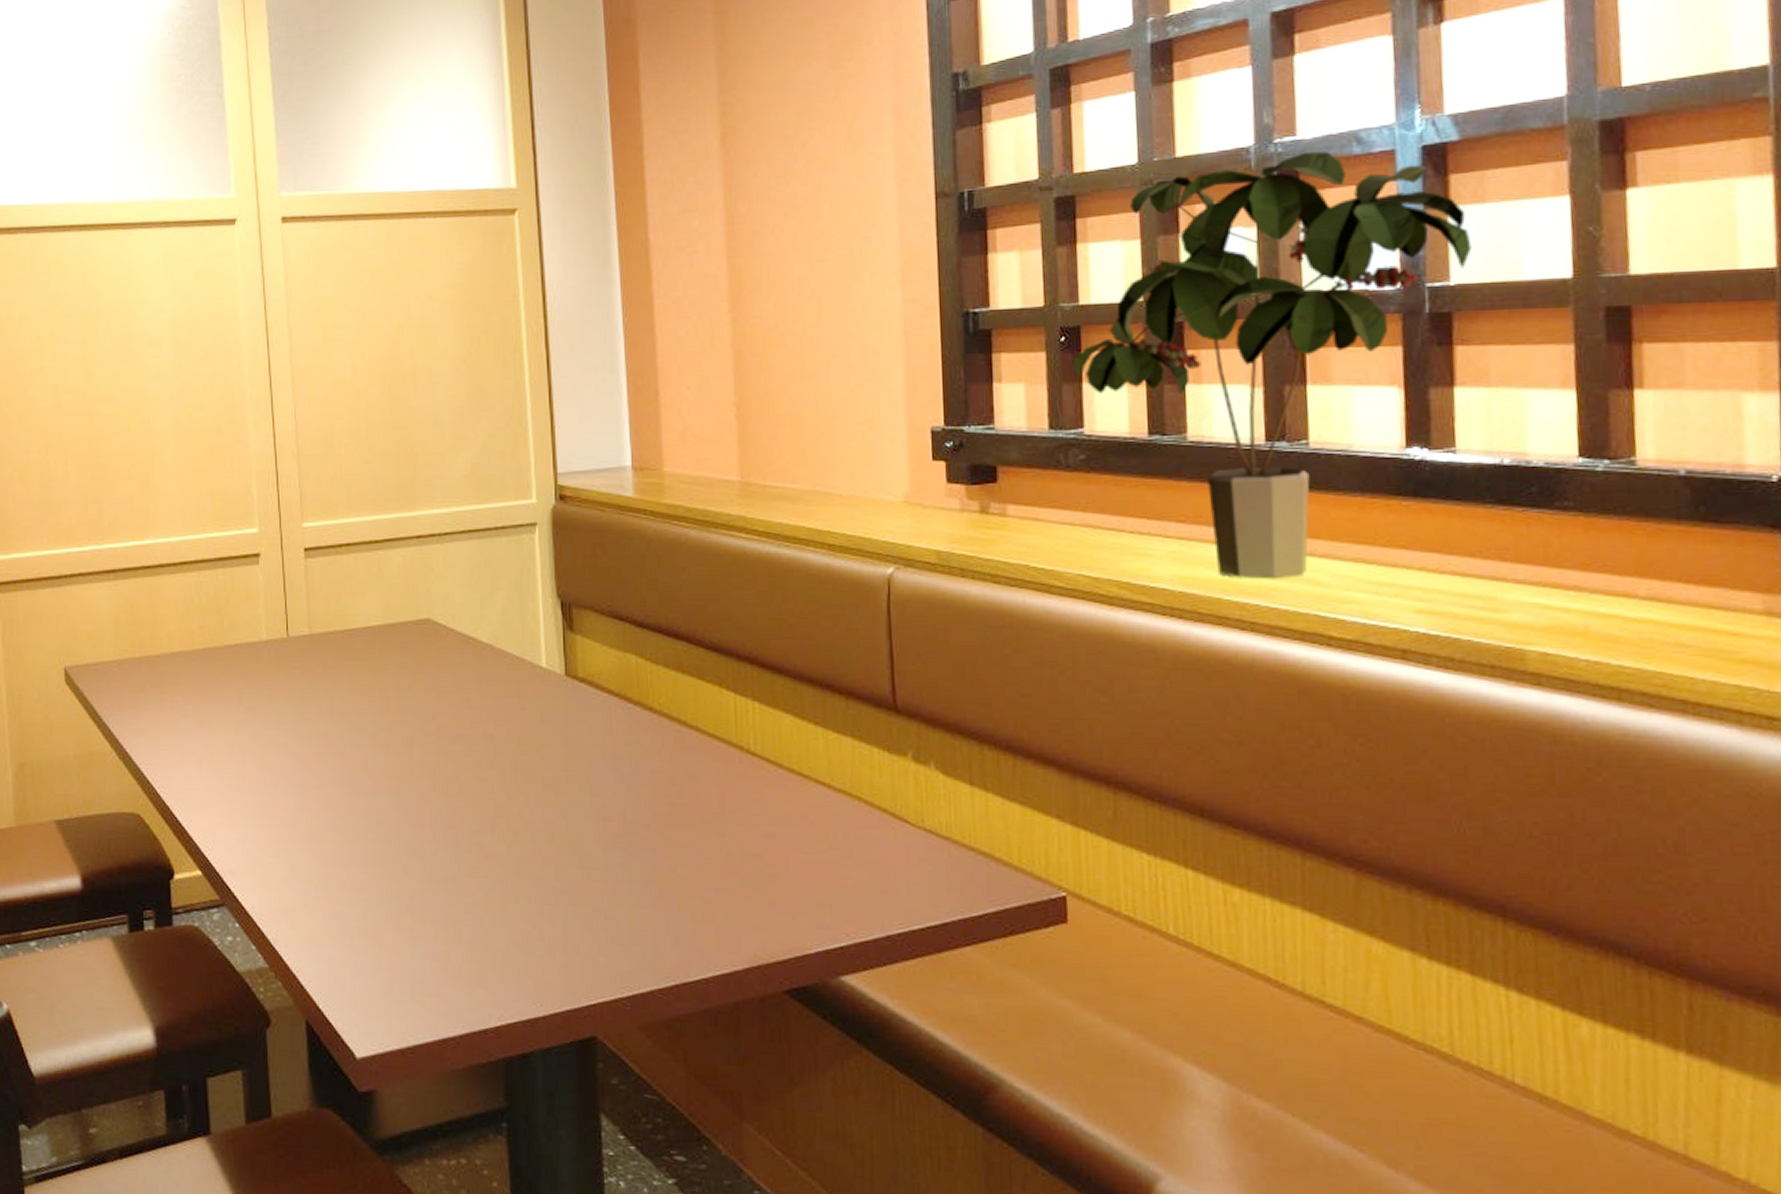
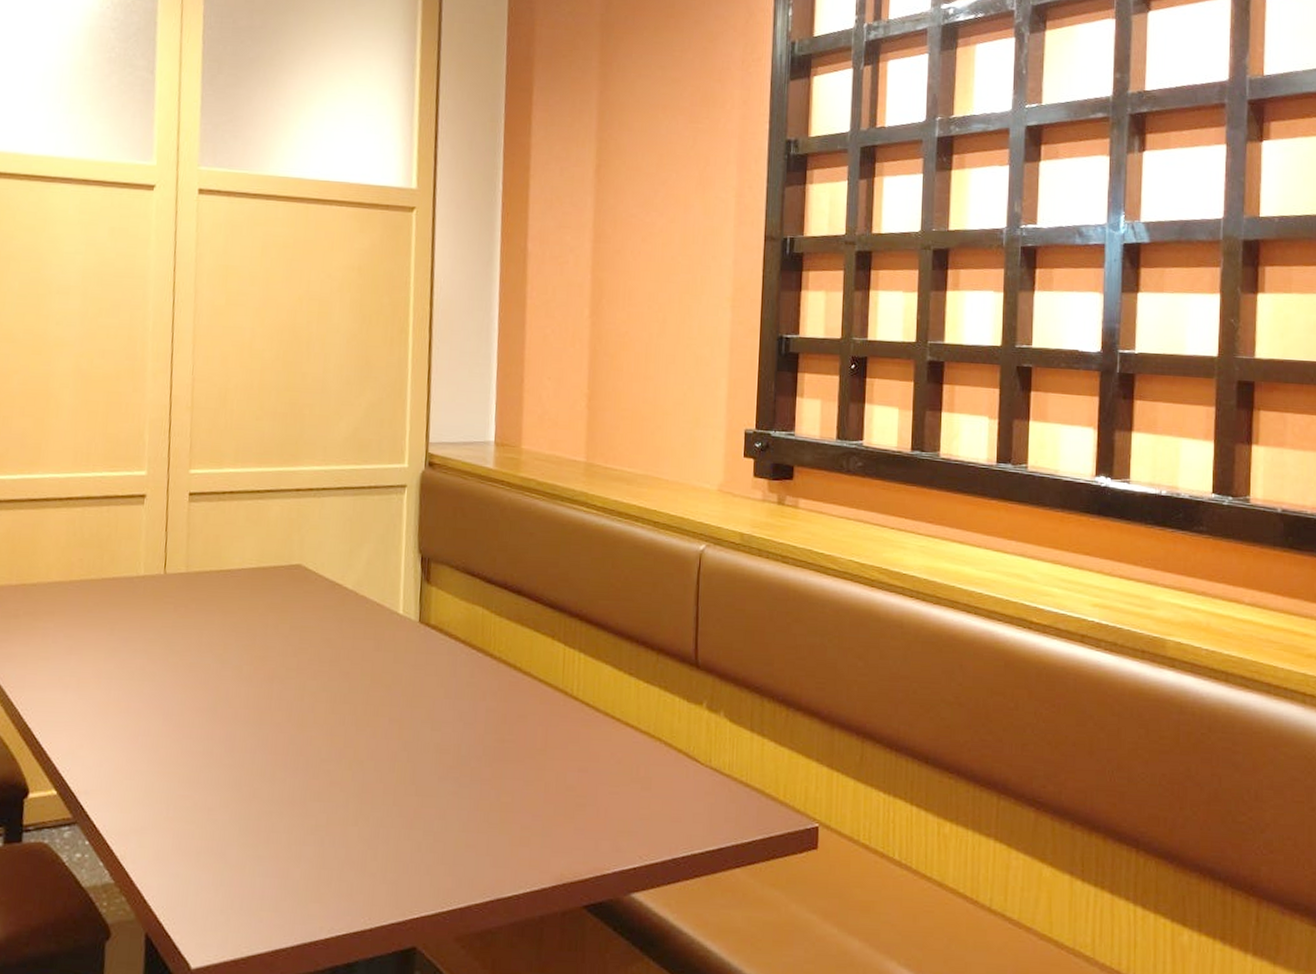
potted plant: present [1072,151,1472,580] -> none [858,238,1152,574]

